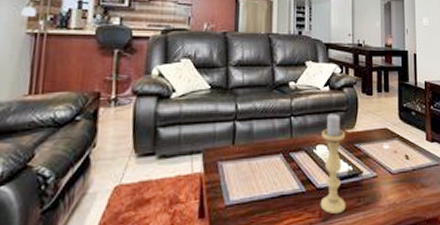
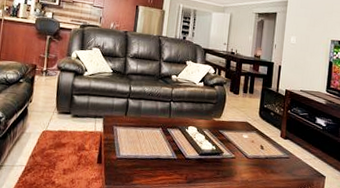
candle holder: present [320,114,346,215] -> none [187,104,212,180]

